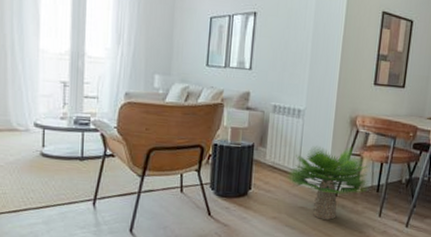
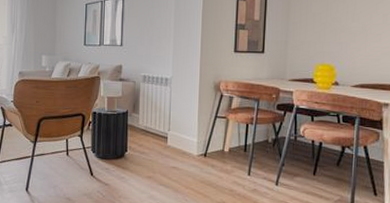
potted plant: present [285,145,370,220] -> none [157,110,237,179]

